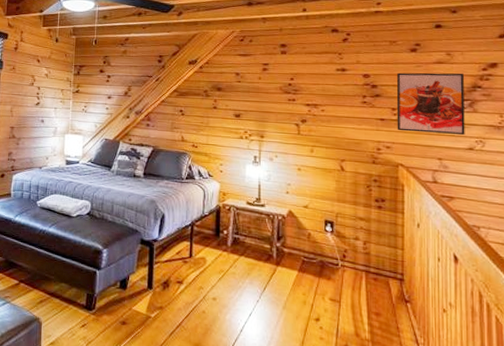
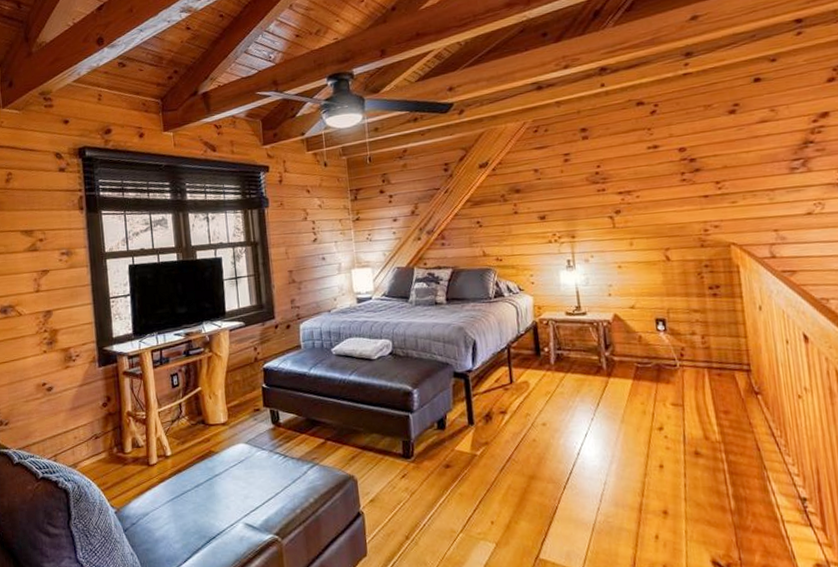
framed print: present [396,72,465,135] -> none [717,129,801,206]

